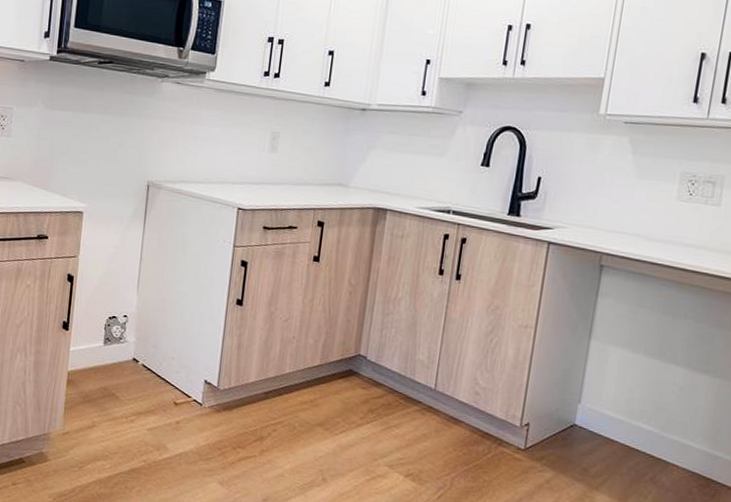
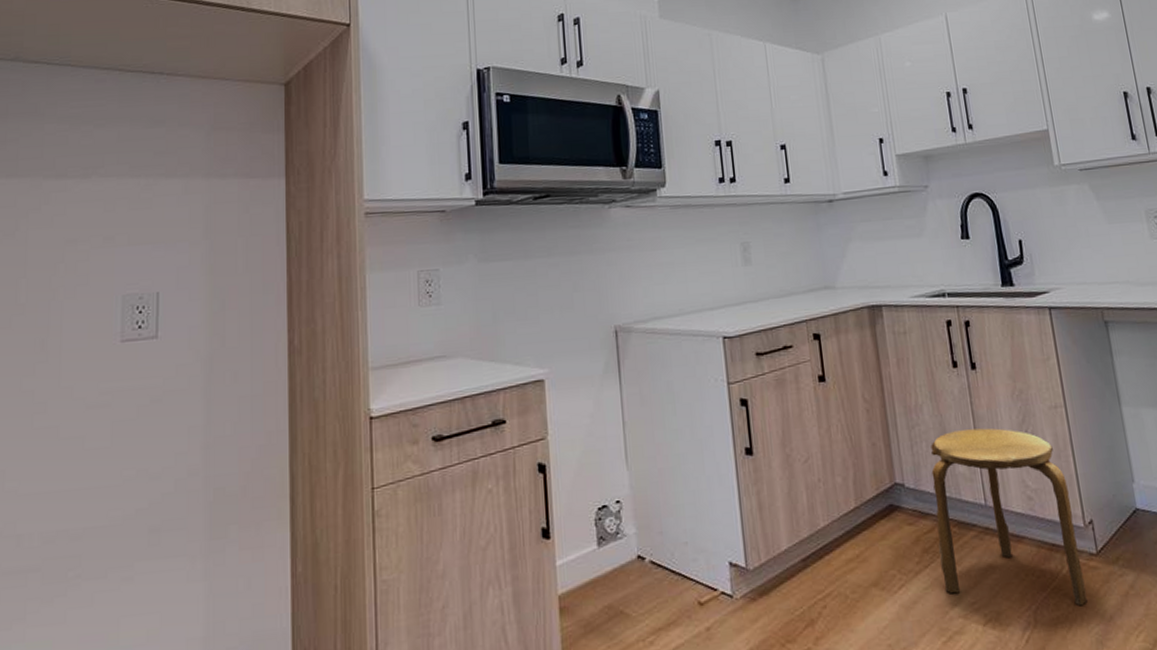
stool: none [379,325,516,484] -> present [931,428,1087,605]

